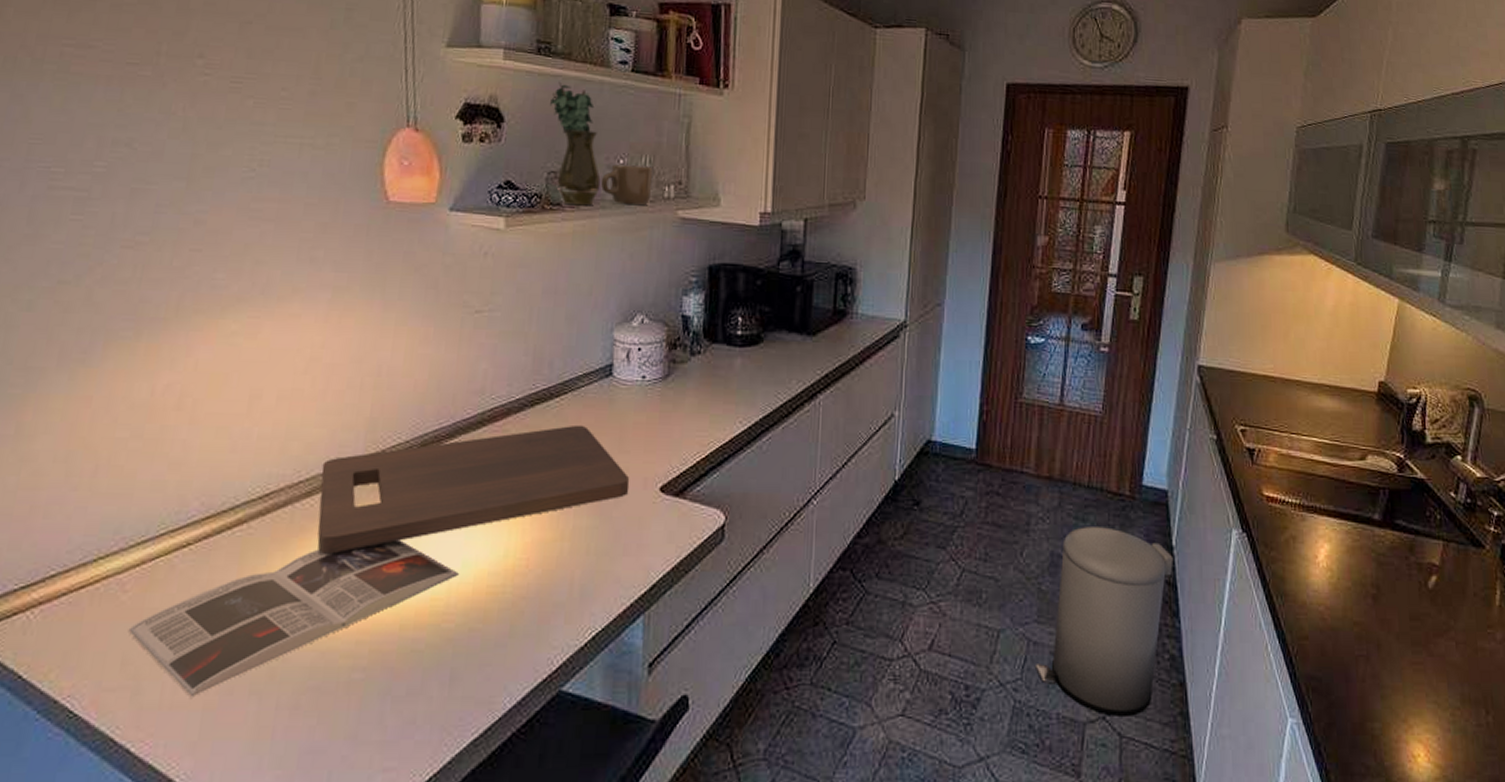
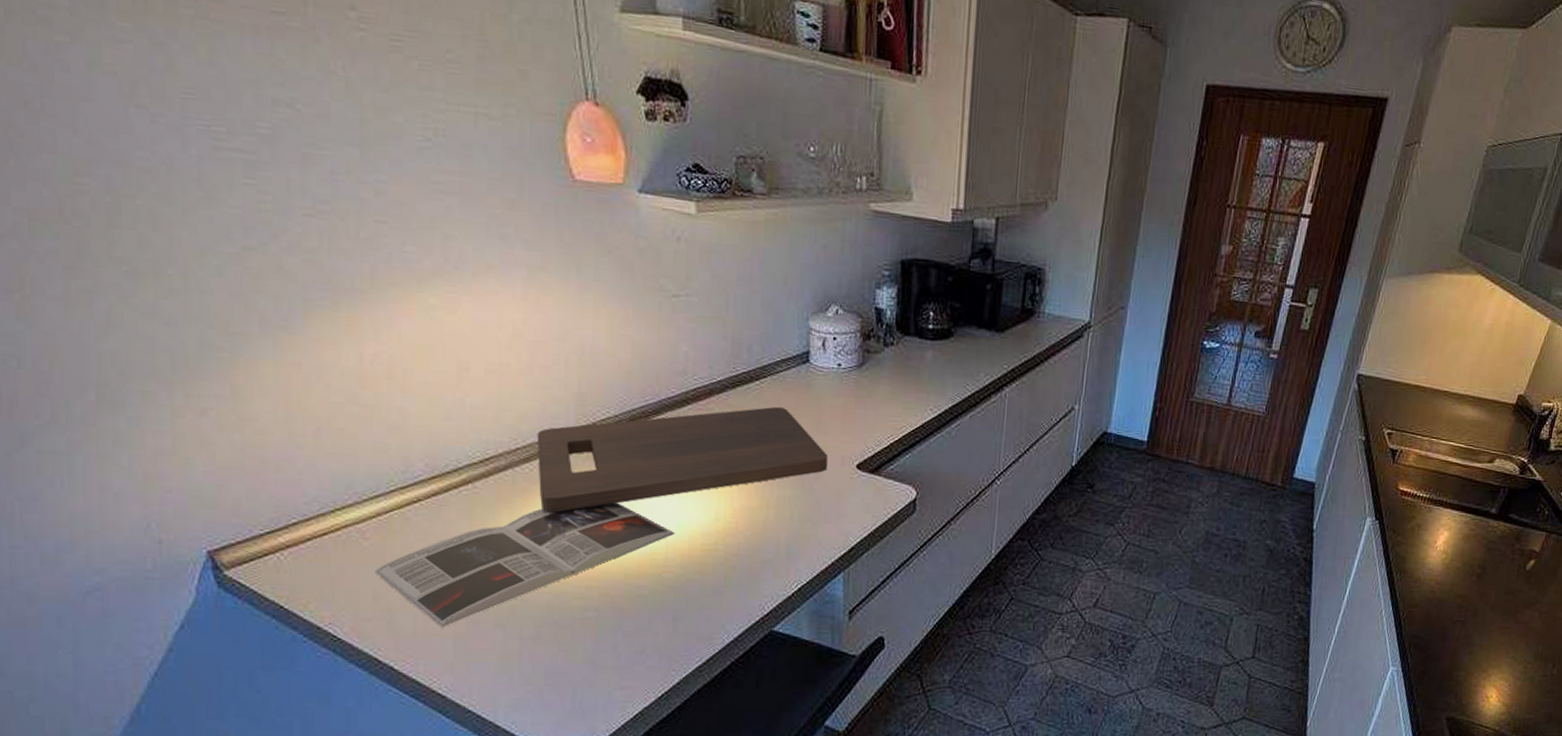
vase: present [550,81,601,206] -> none [735,57,791,195]
cup: present [600,164,654,206] -> none [791,152,845,197]
pedal bin: present [1034,527,1173,716] -> none [1183,511,1312,662]

